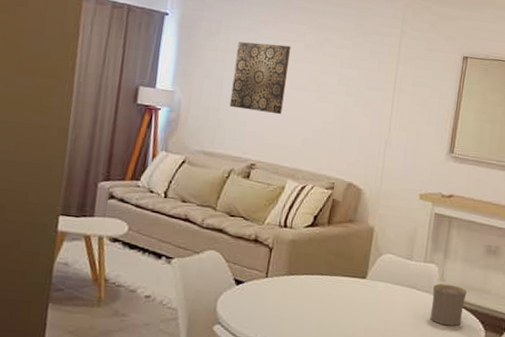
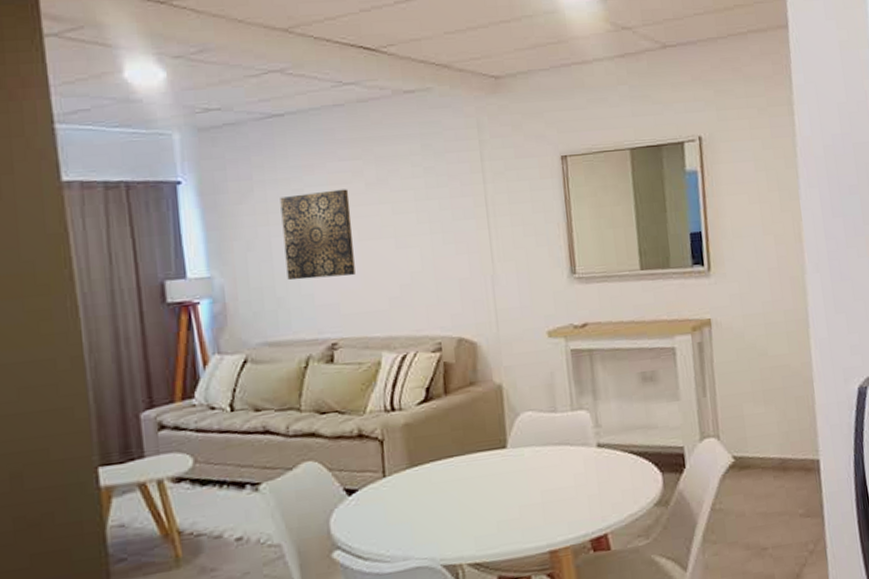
cup: present [430,283,467,326] -> none [589,429,632,479]

